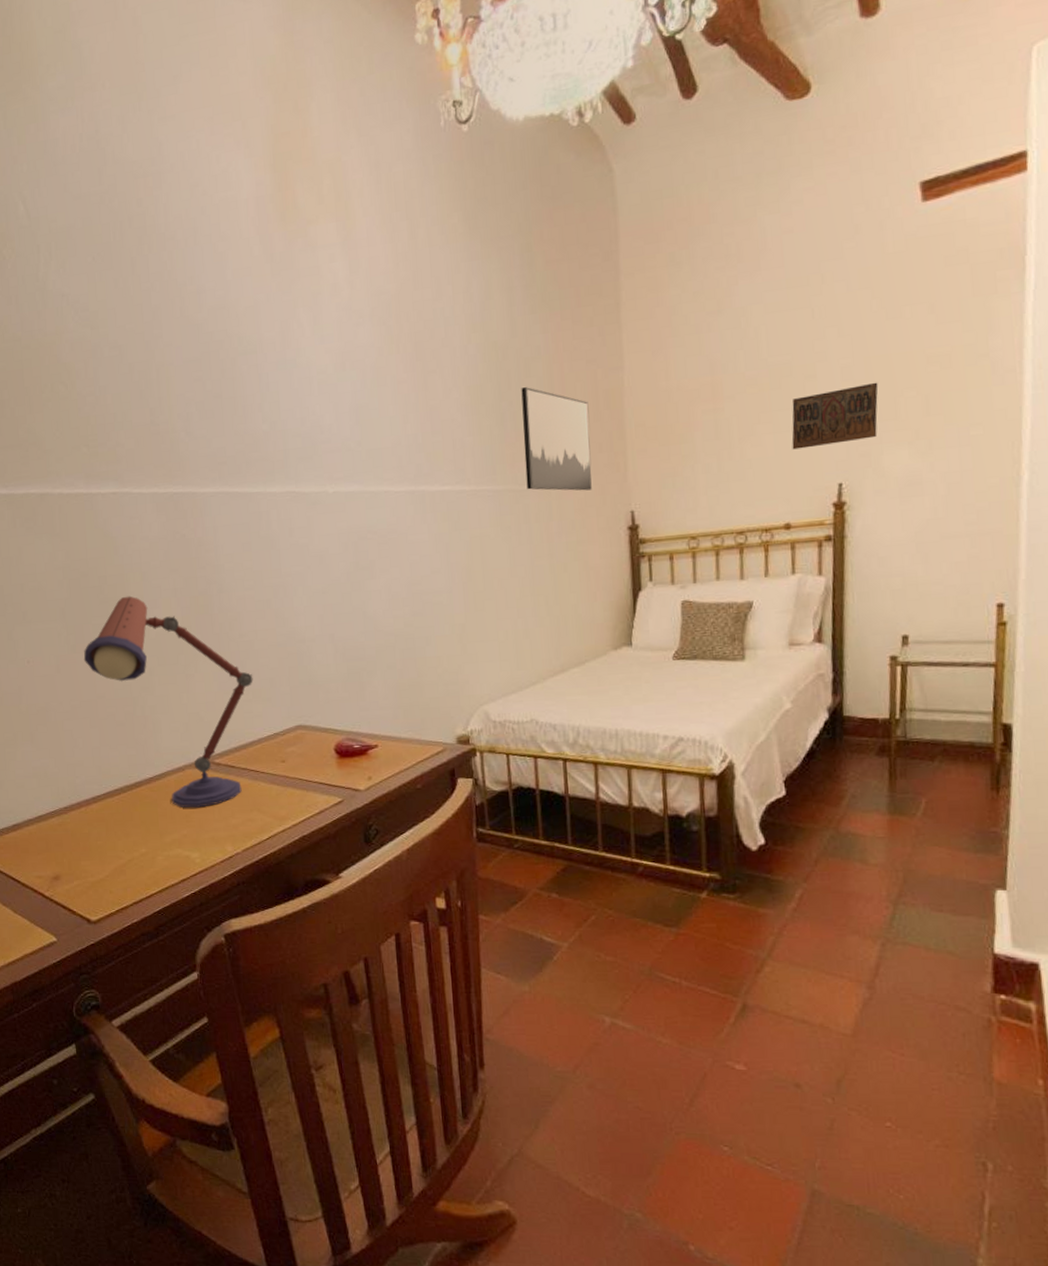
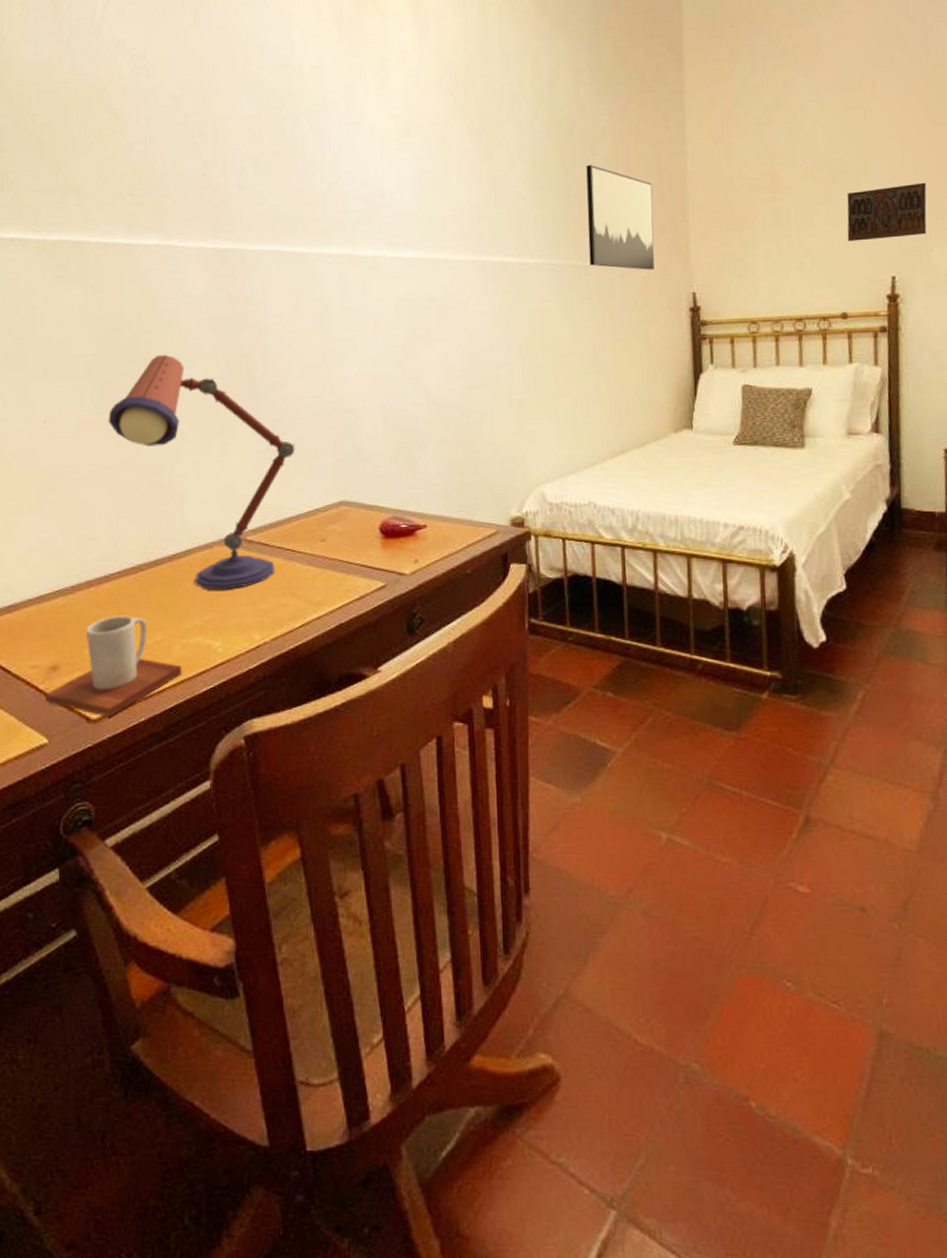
mug: none [50,831,166,919] -> present [44,615,182,717]

